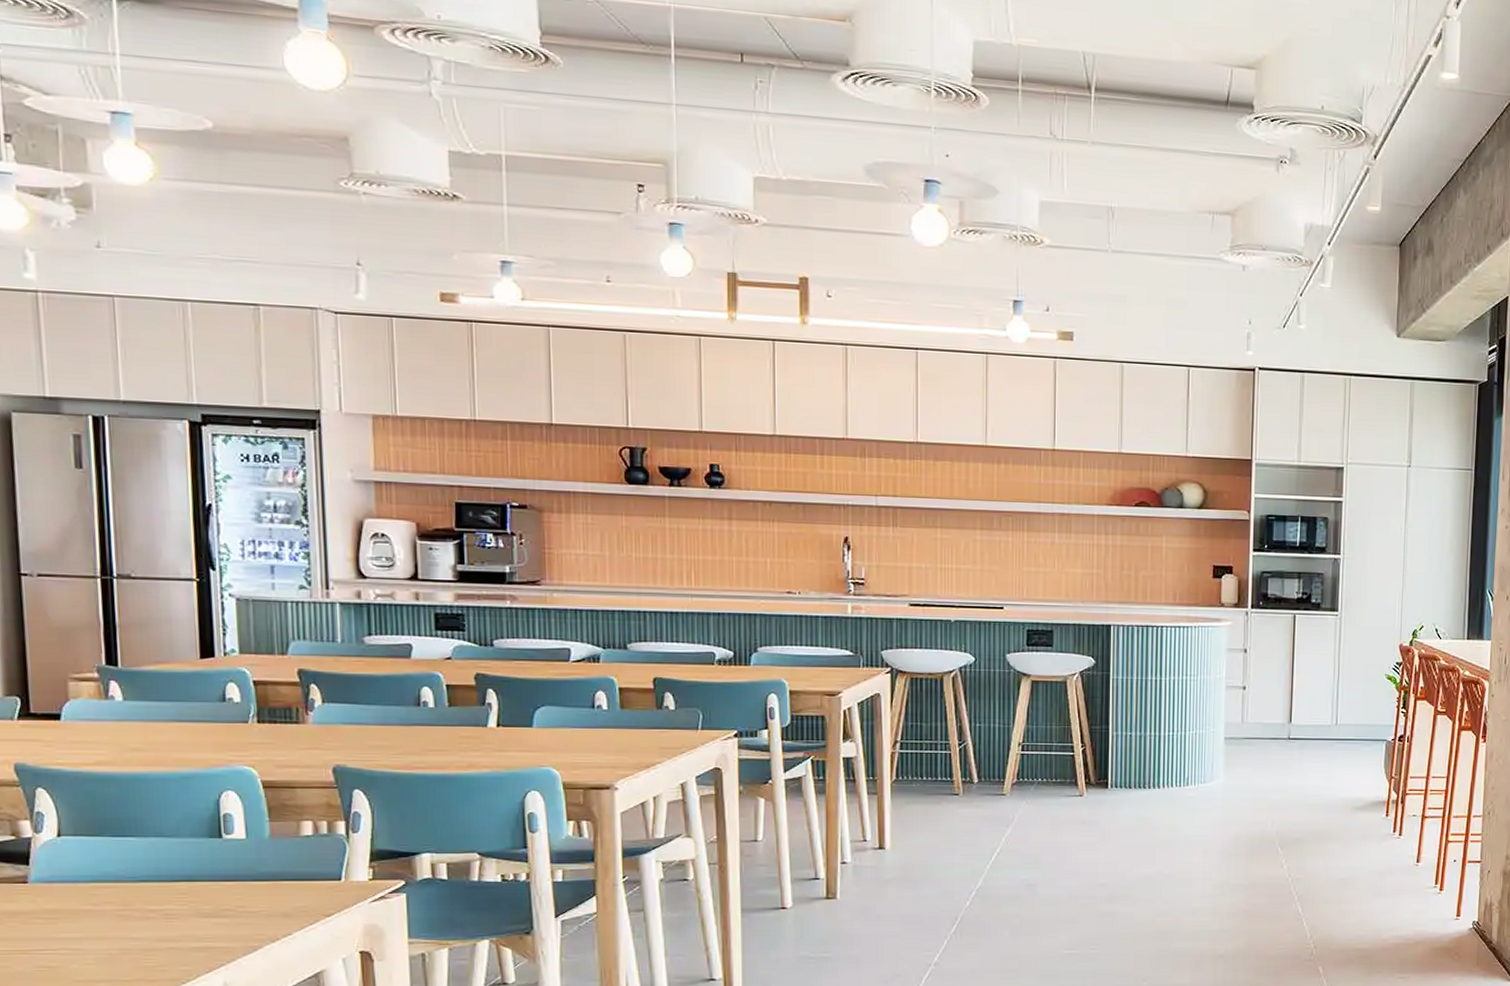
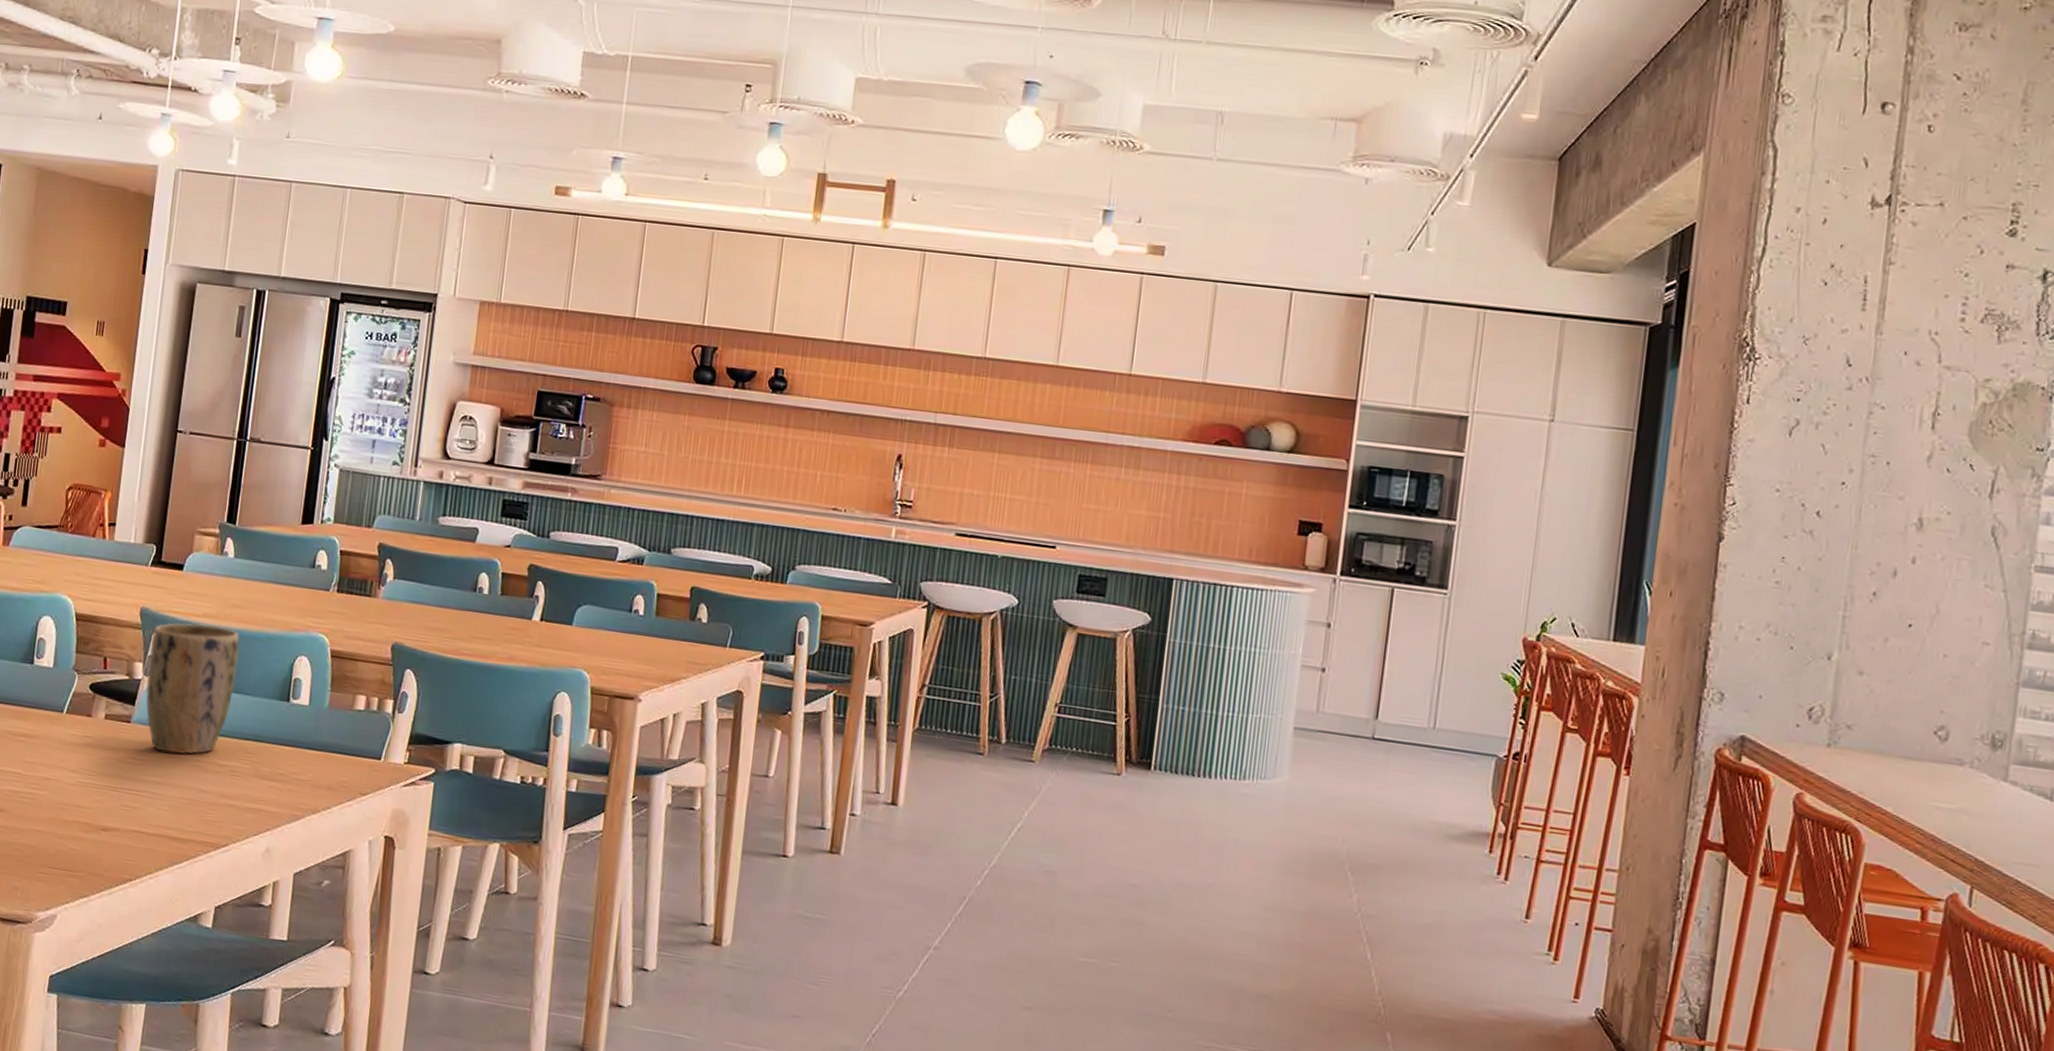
plant pot: none [35,772,151,908] -> present [146,623,240,754]

